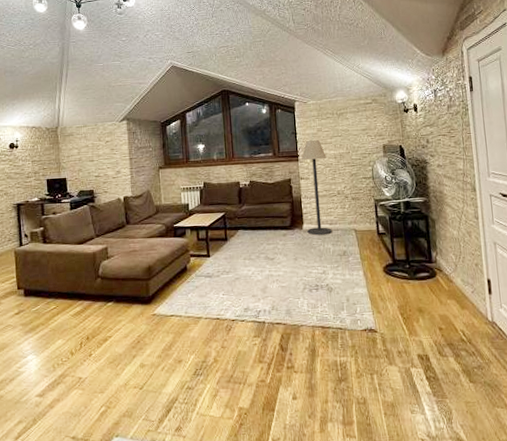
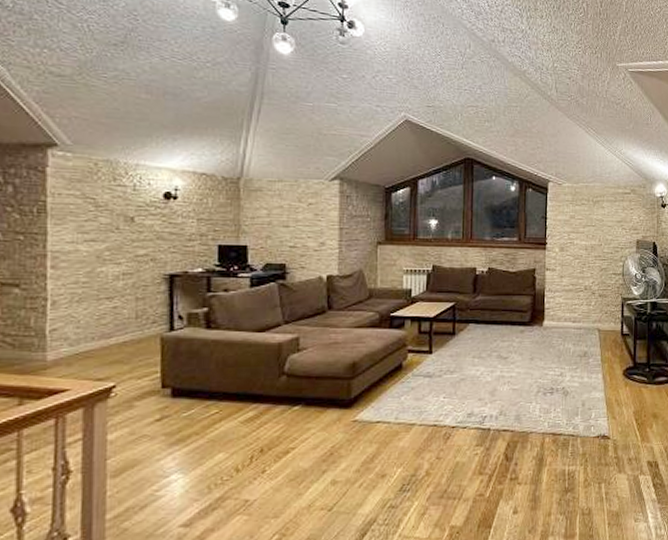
floor lamp: present [301,139,333,236] -> none [548,227,577,334]

